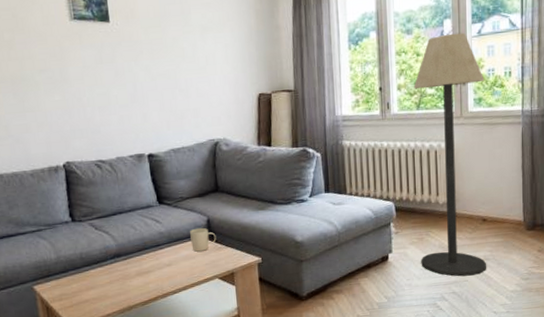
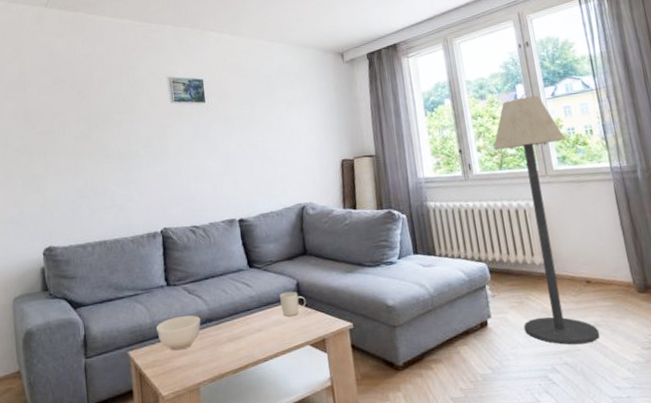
bowl: none [62,251,109,285] -> present [156,315,201,351]

